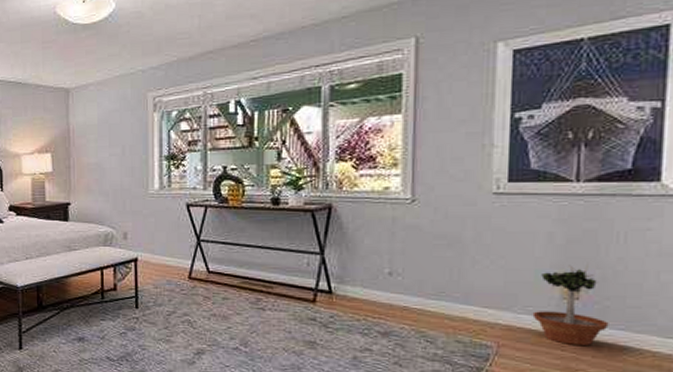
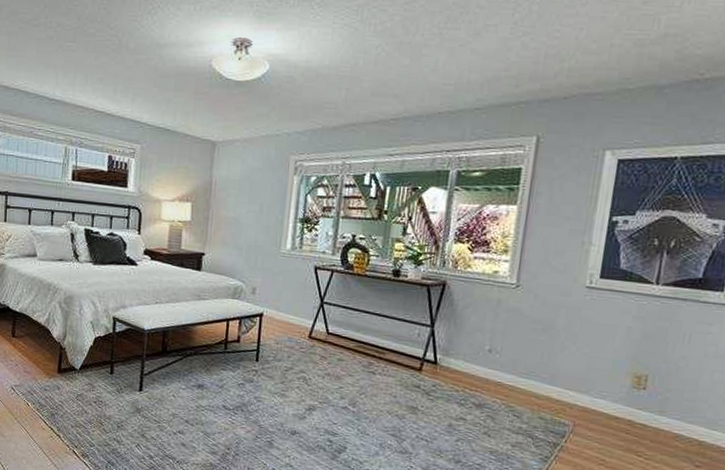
potted tree: present [532,263,609,345] -> none [605,358,668,431]

